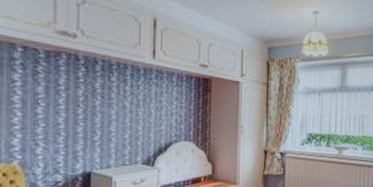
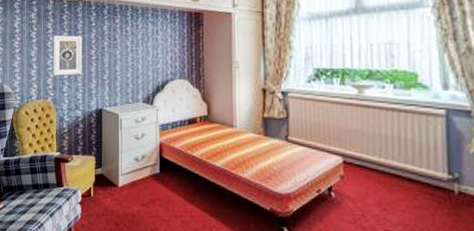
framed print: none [21,89,65,136] -> present [53,35,82,76]

